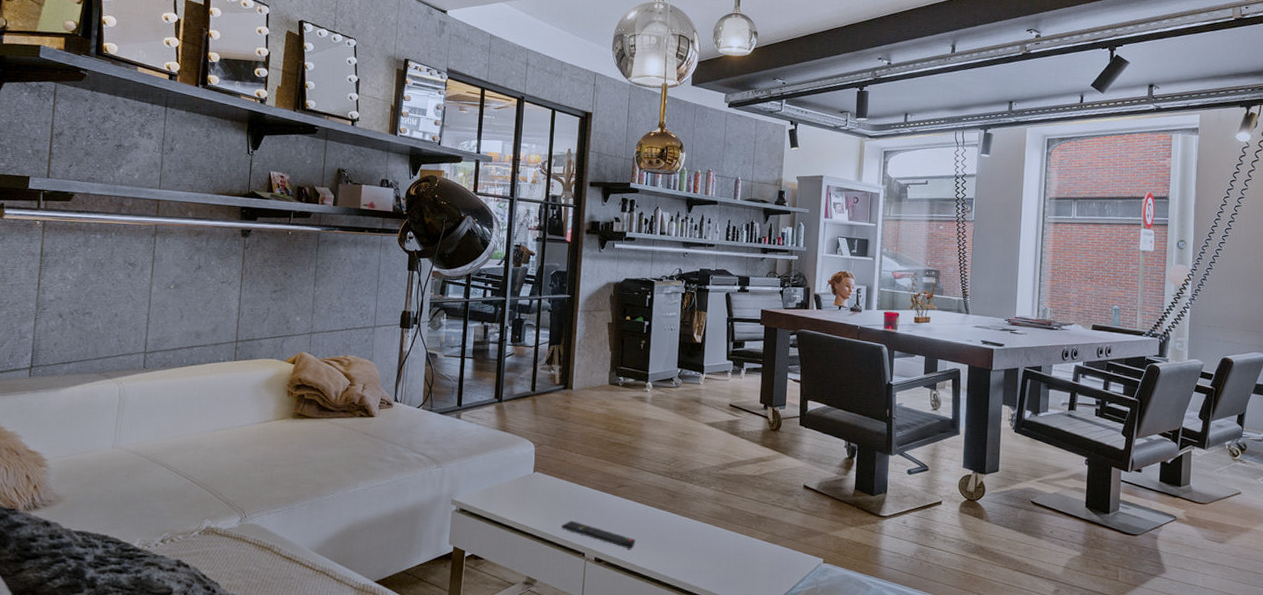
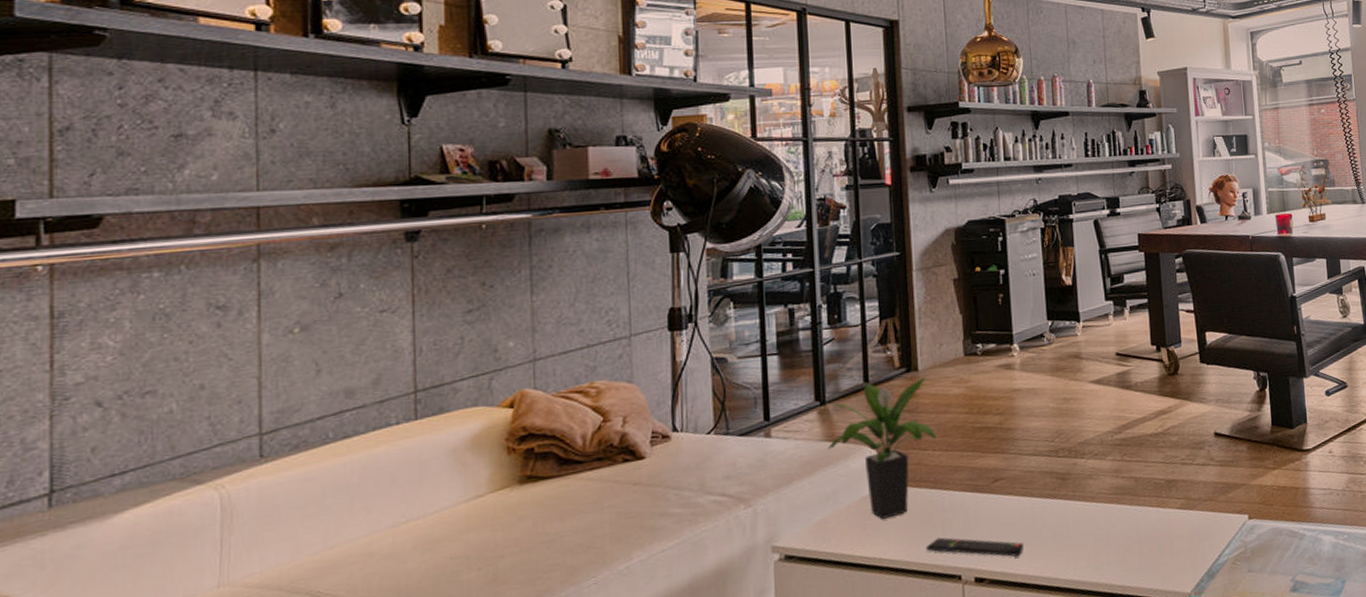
potted plant: none [500,391,580,497] -> present [828,377,936,519]

